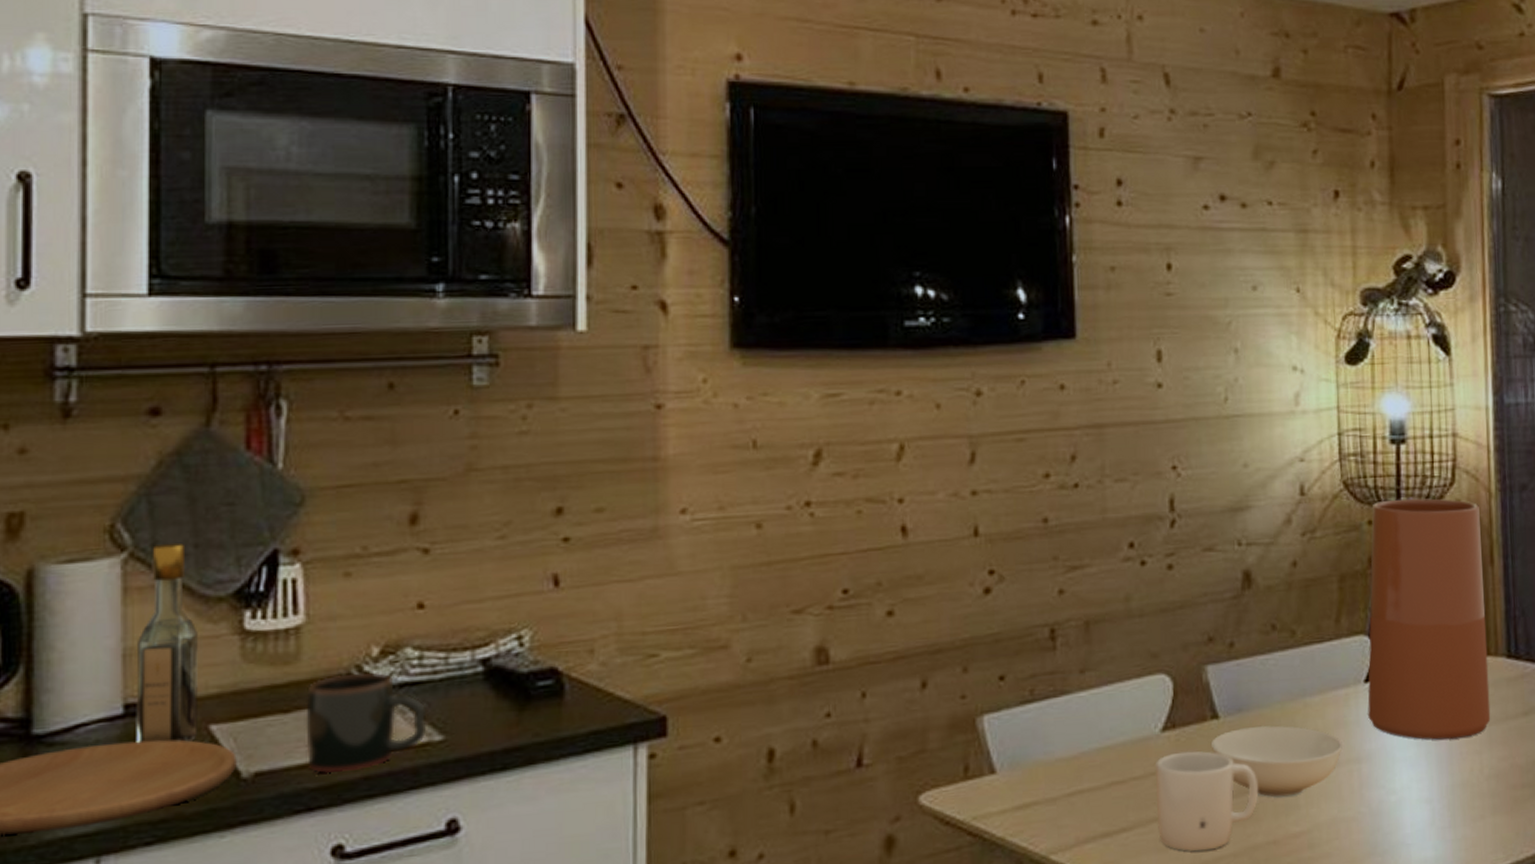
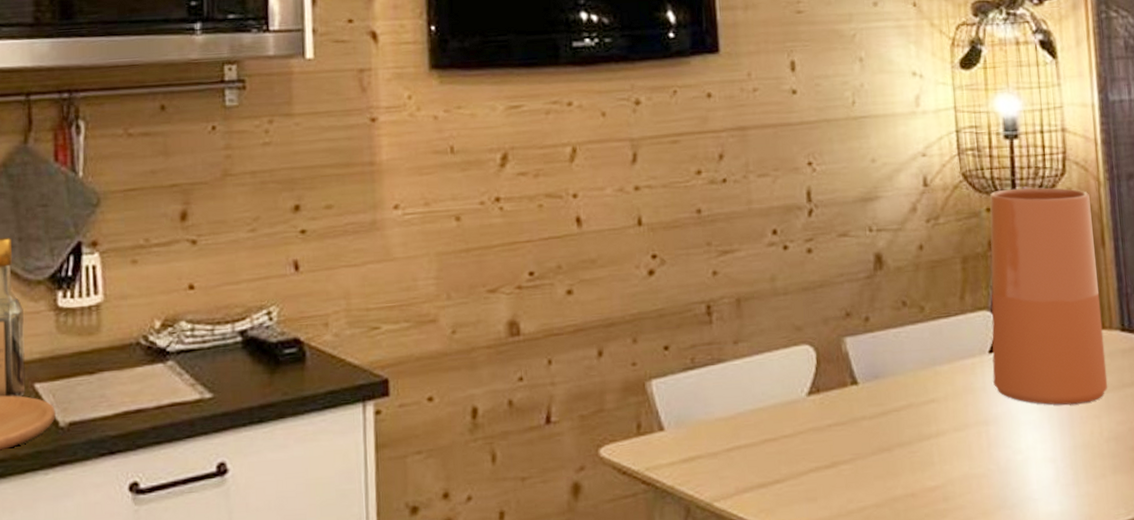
mug: present [306,672,427,774] -> none [106,342,200,425]
mug: present [1156,751,1258,851] -> none [803,413,896,502]
bowl: present [1210,725,1342,797] -> none [851,391,971,455]

